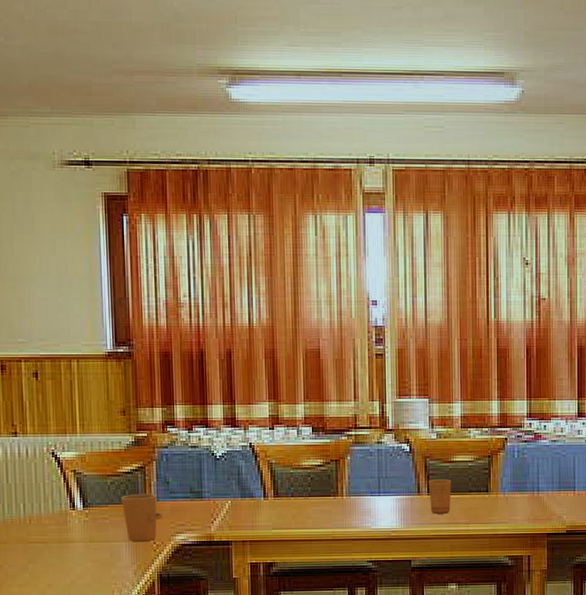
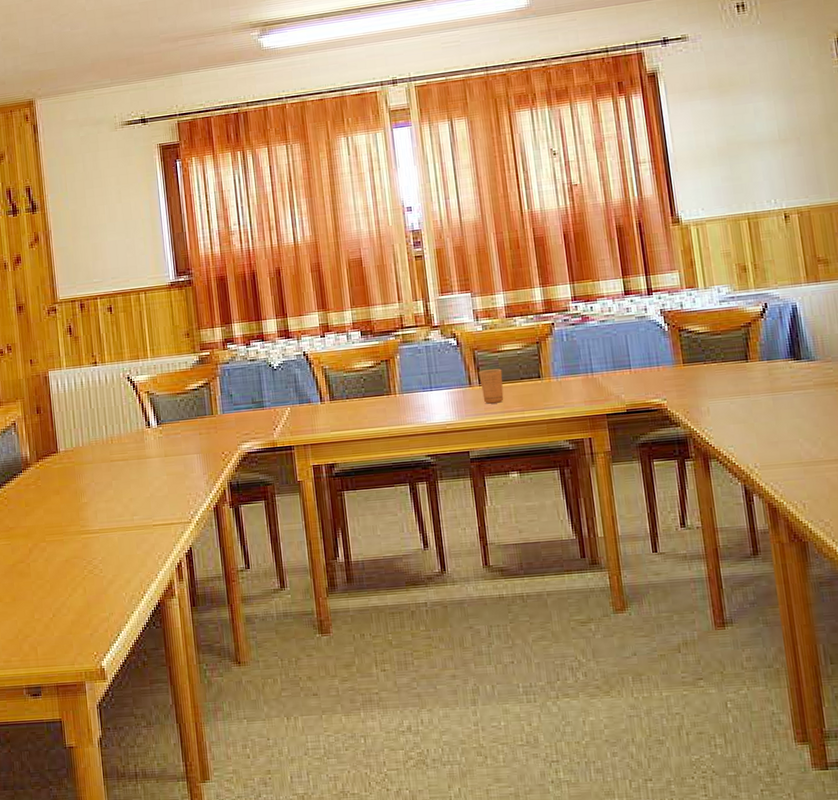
cup: present [121,493,163,542] -> none [190,407,229,453]

